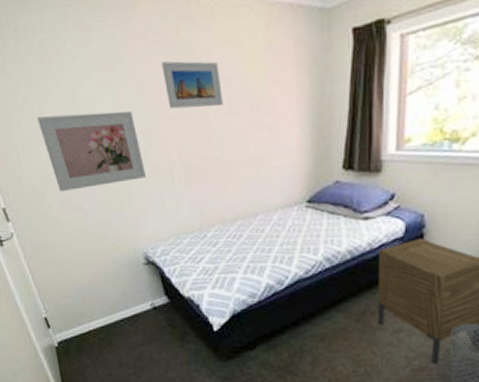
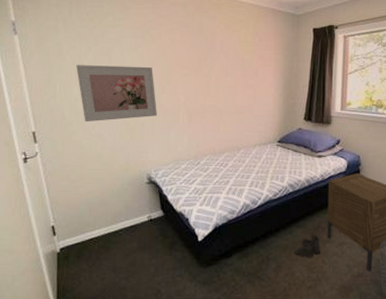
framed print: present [161,61,223,109] -> none [179,36,222,70]
boots: none [334,320,369,349] -> present [293,234,320,258]

